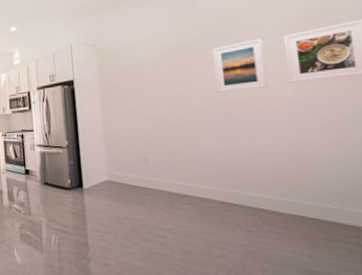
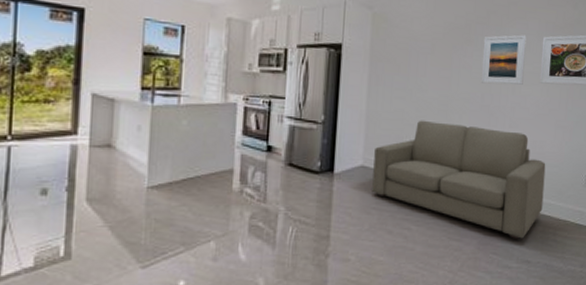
sofa: none [117,134,322,247] -> present [372,120,546,239]

